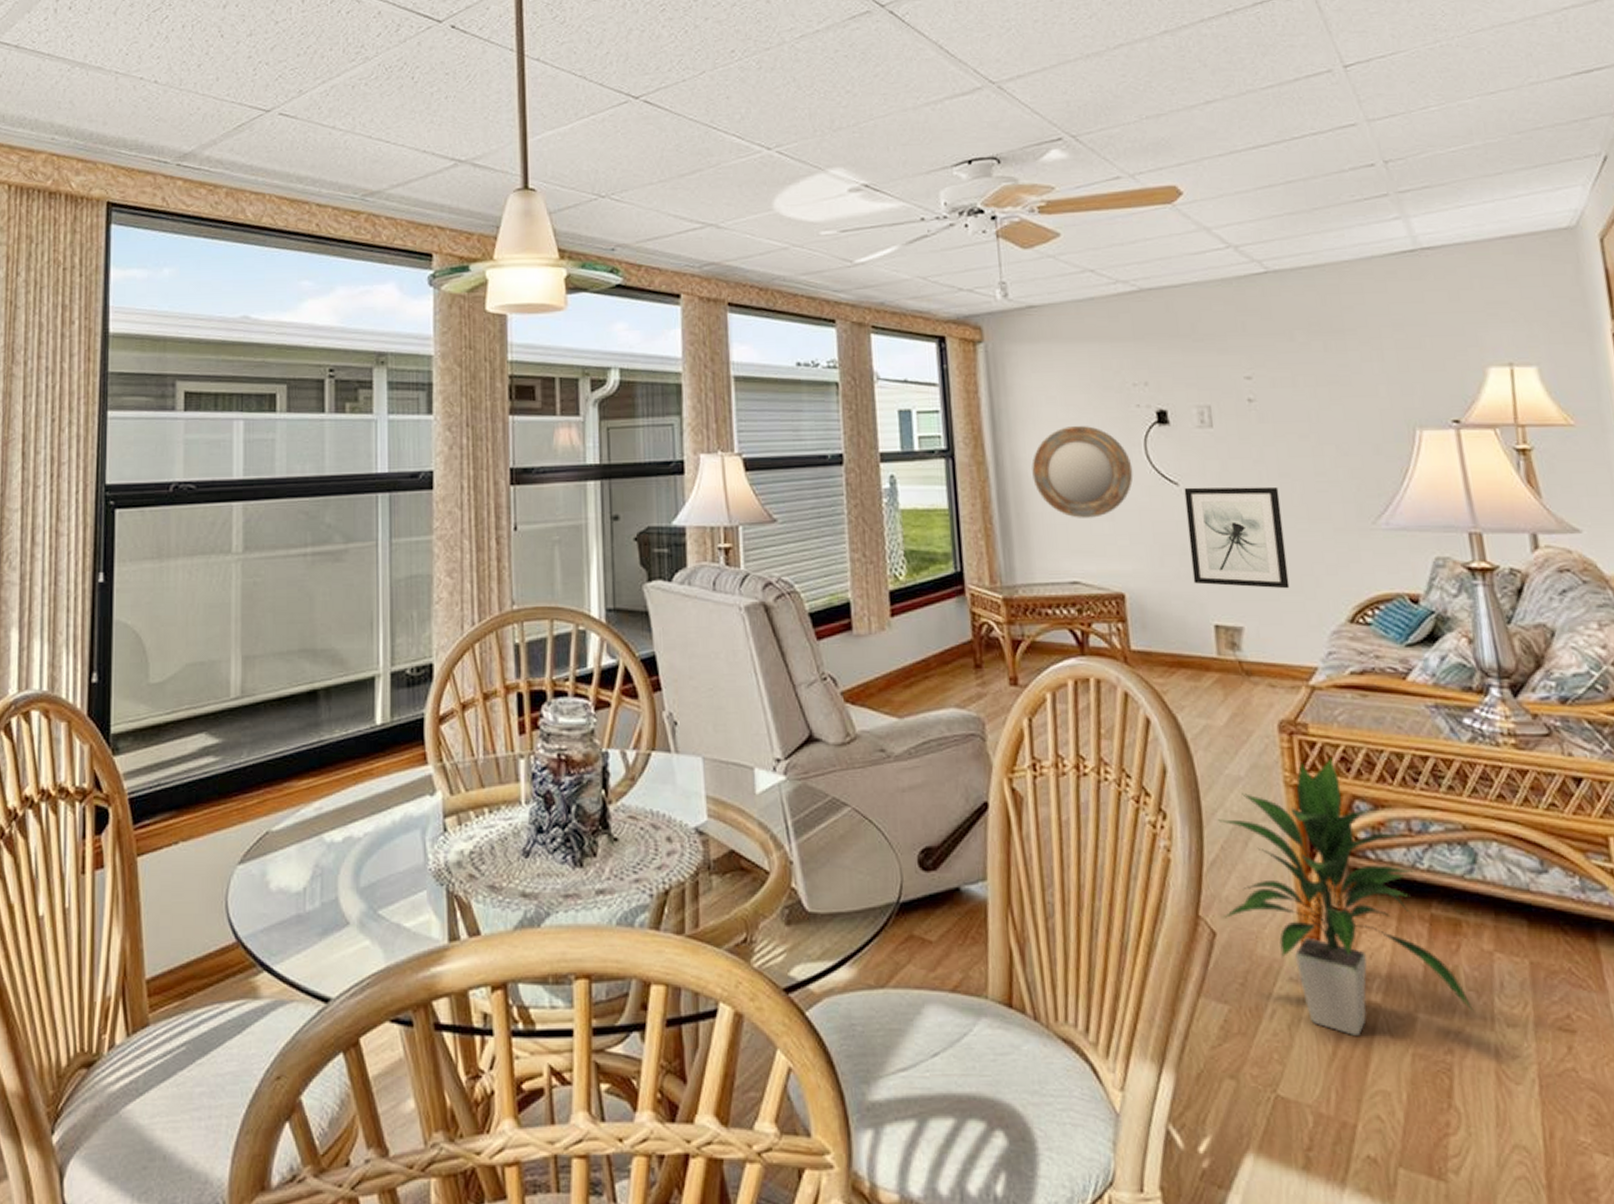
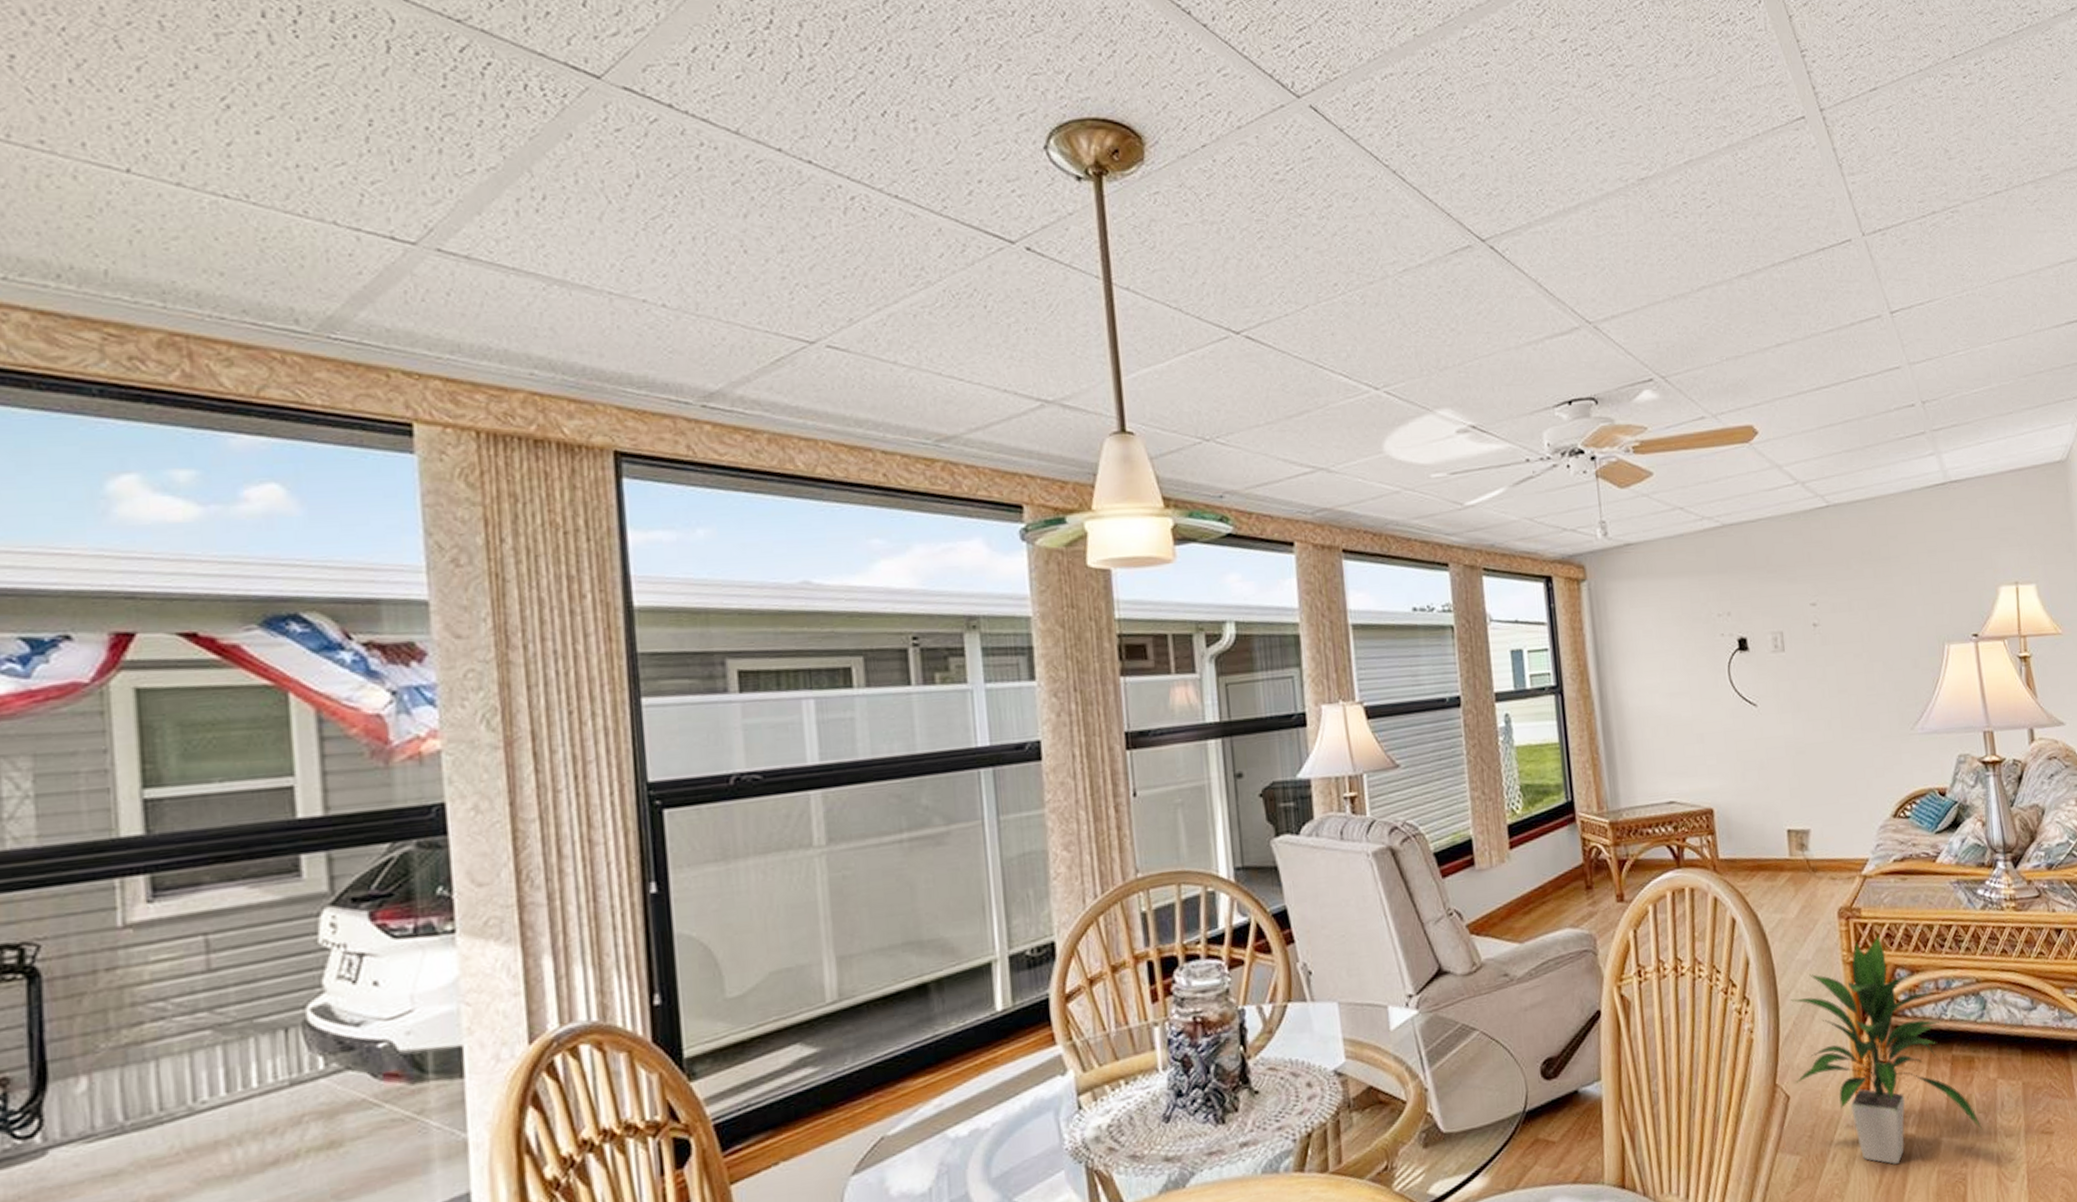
home mirror: present [1032,426,1133,518] -> none [1632,656,1719,743]
wall art: present [1184,486,1290,589] -> none [1761,702,1847,795]

